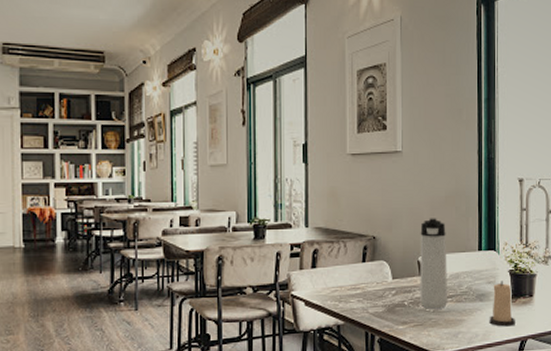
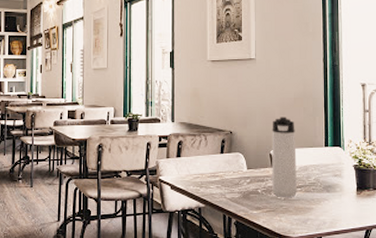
candle: present [489,280,515,327] -> none [336,174,360,216]

